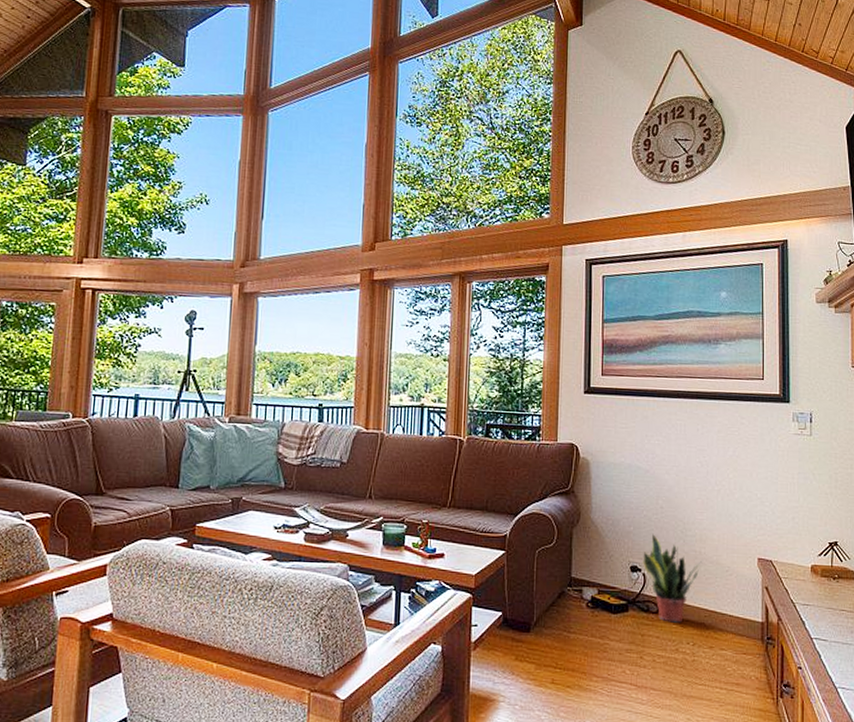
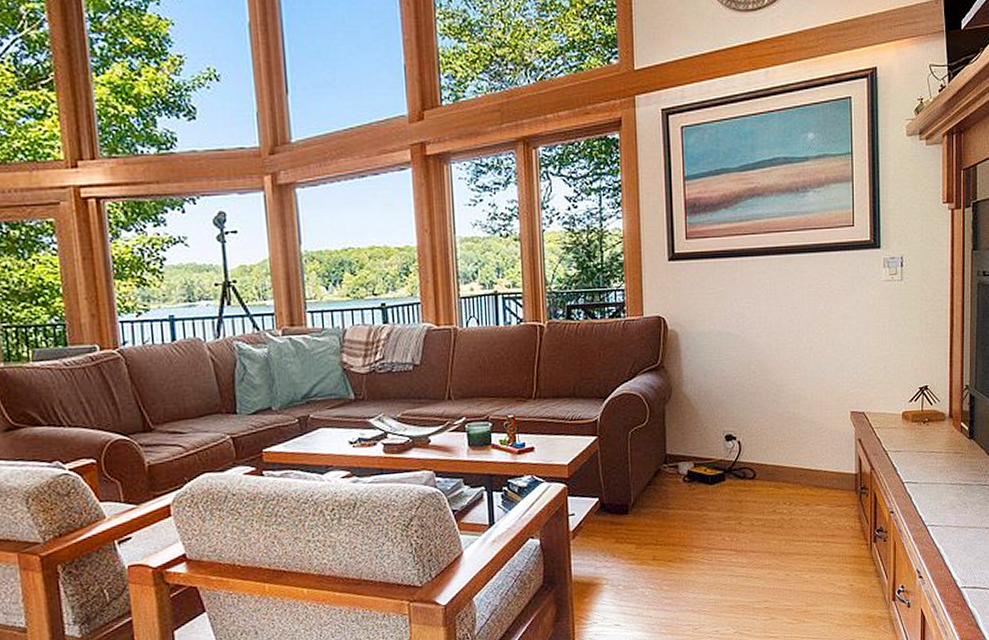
potted plant: present [643,534,703,623] -> none [737,400,797,486]

